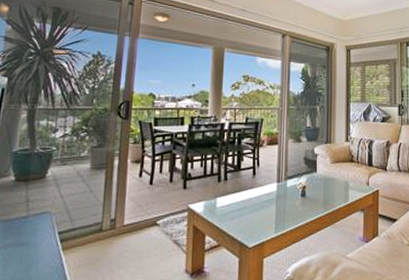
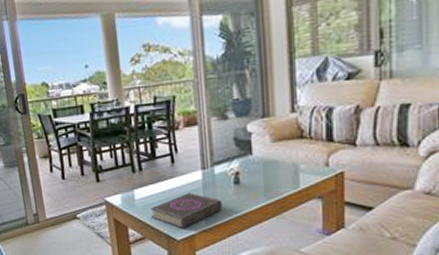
book: none [229,203,290,235] -> present [151,193,222,228]

